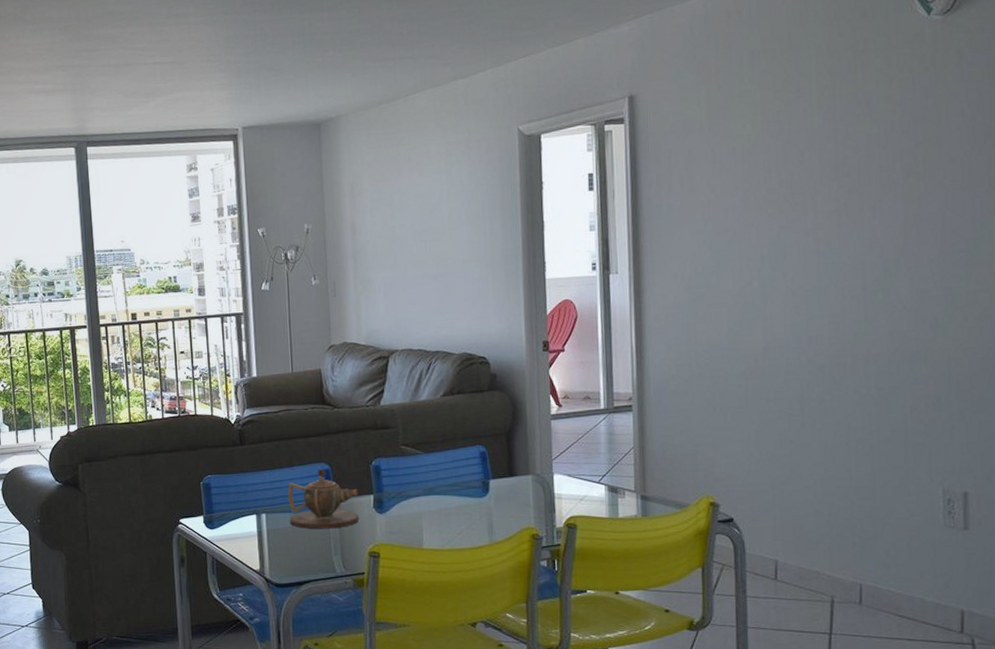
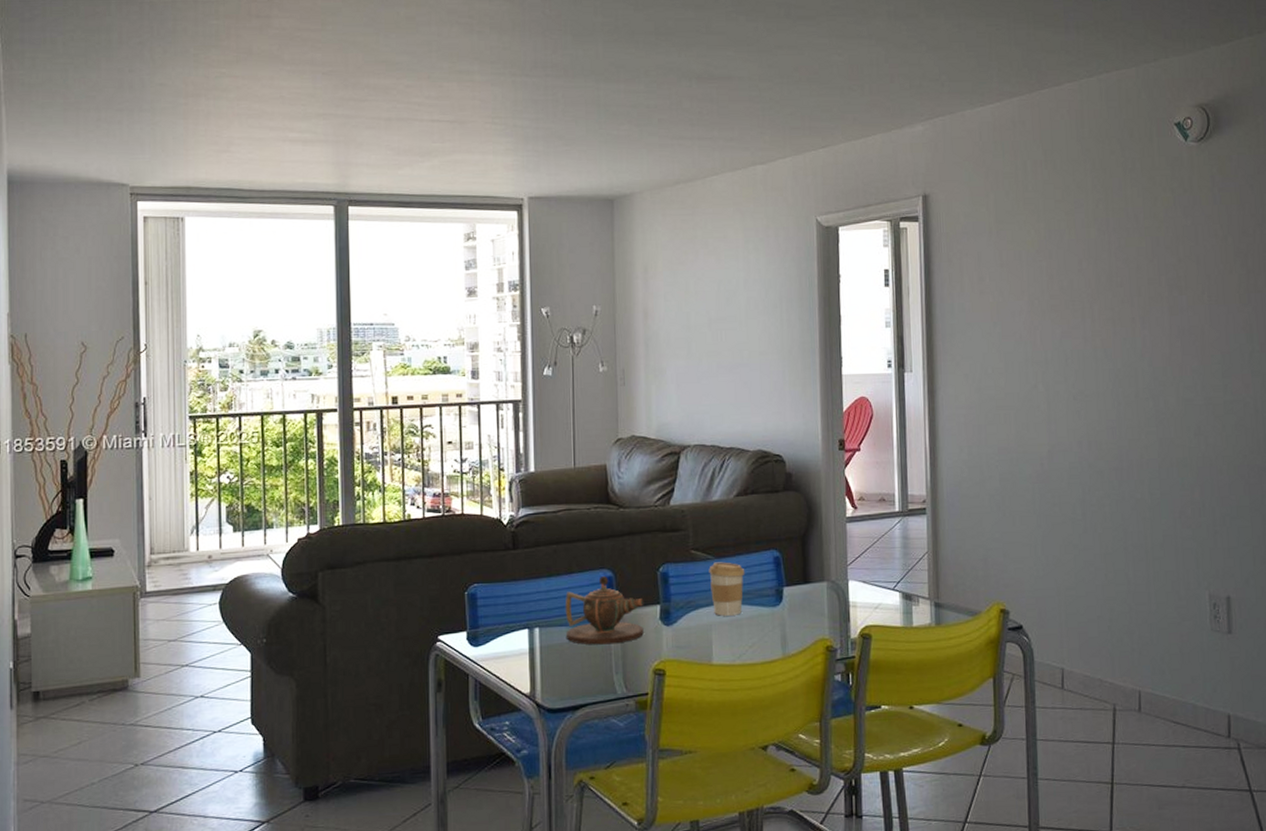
coffee cup: none [418,456,453,505] -> present [709,562,745,616]

